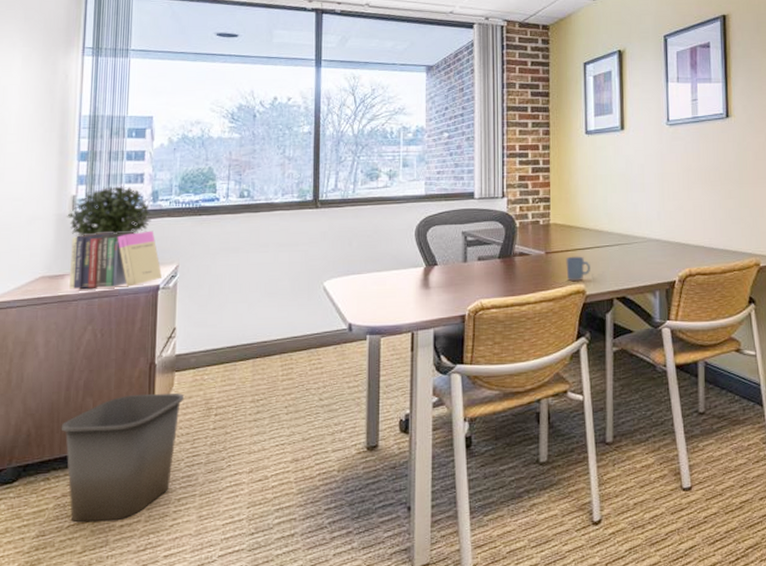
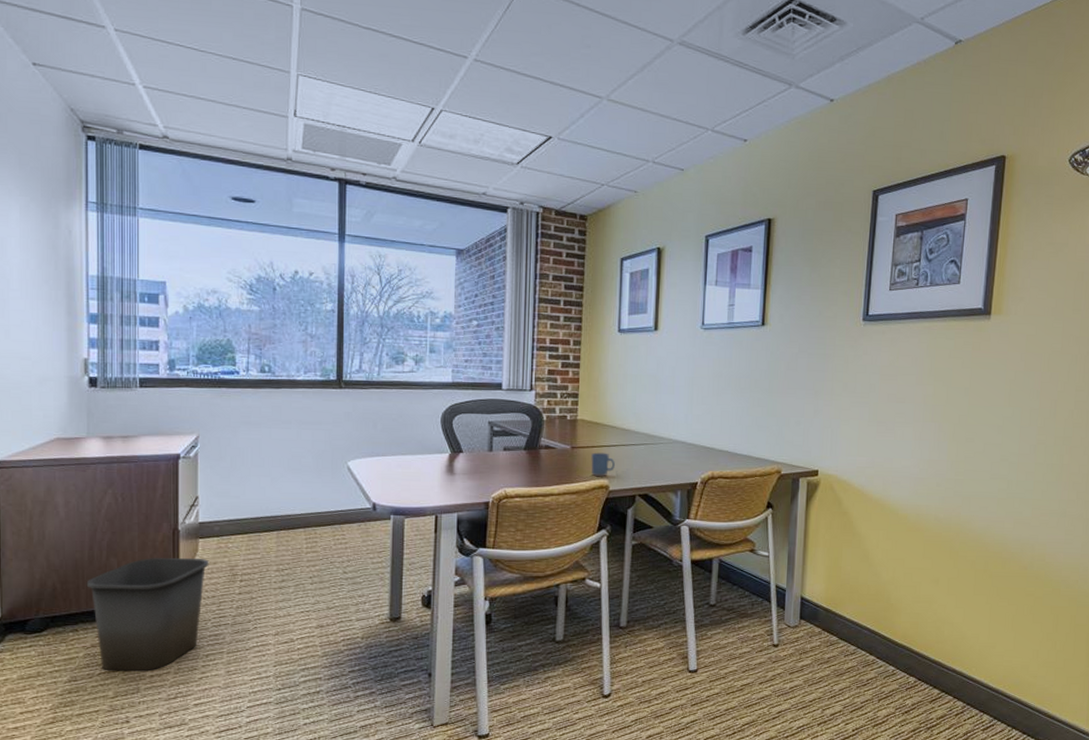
potted plant: present [67,186,151,237] -> none [80,351,169,403]
books: present [69,230,163,289] -> none [86,398,183,454]

